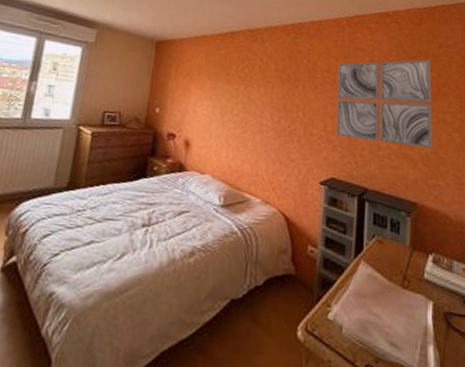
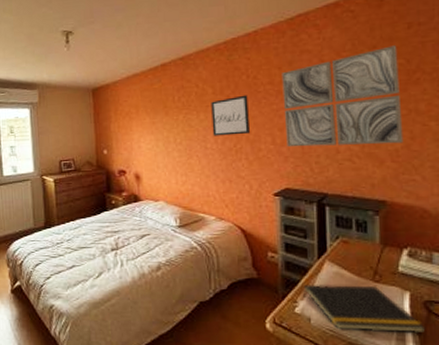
wall art: none [270,77,307,117] -> present [211,95,250,136]
notepad: none [338,286,445,349] -> present [303,284,426,334]

